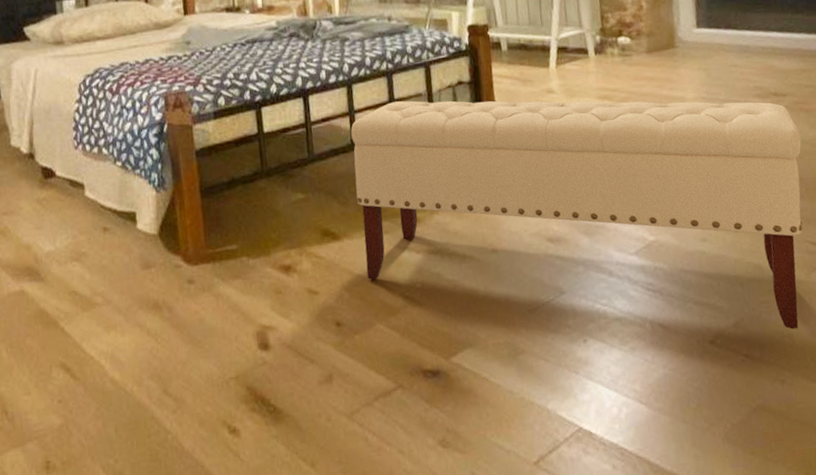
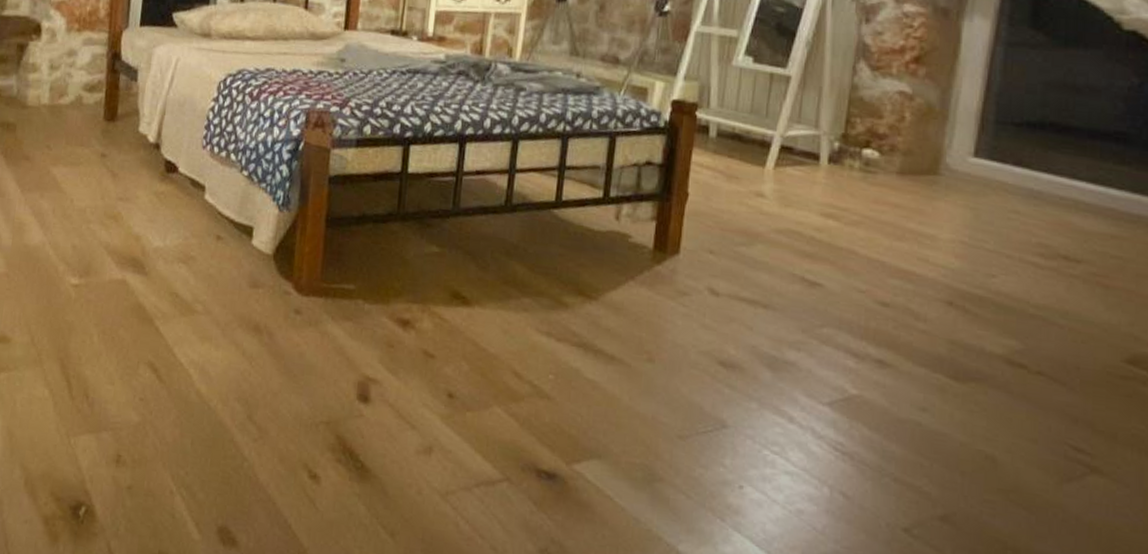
bench: present [351,100,803,330] -> none [494,169,1090,544]

